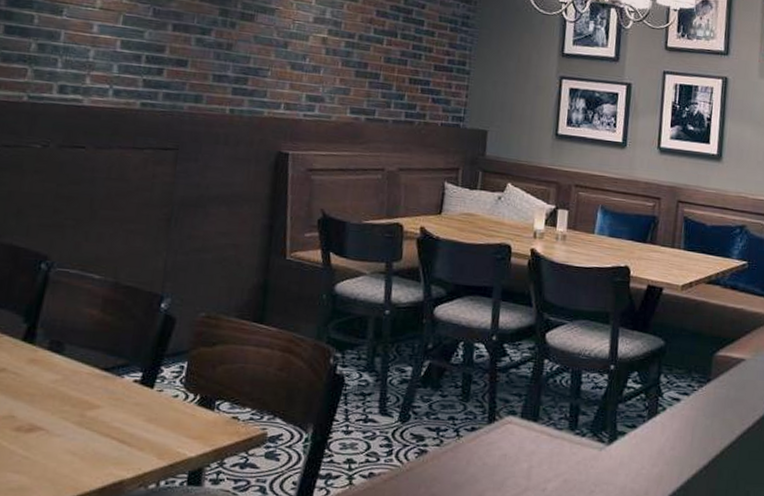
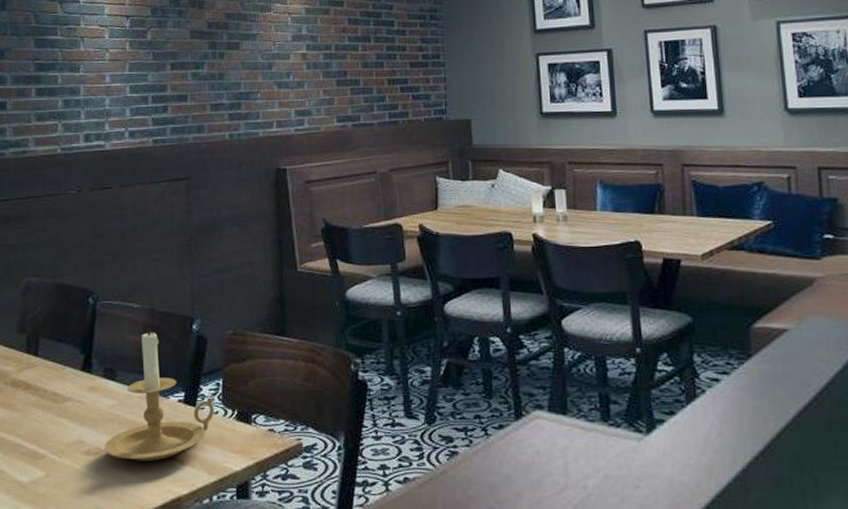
candle holder: none [39,303,176,442] -> present [104,329,215,461]

